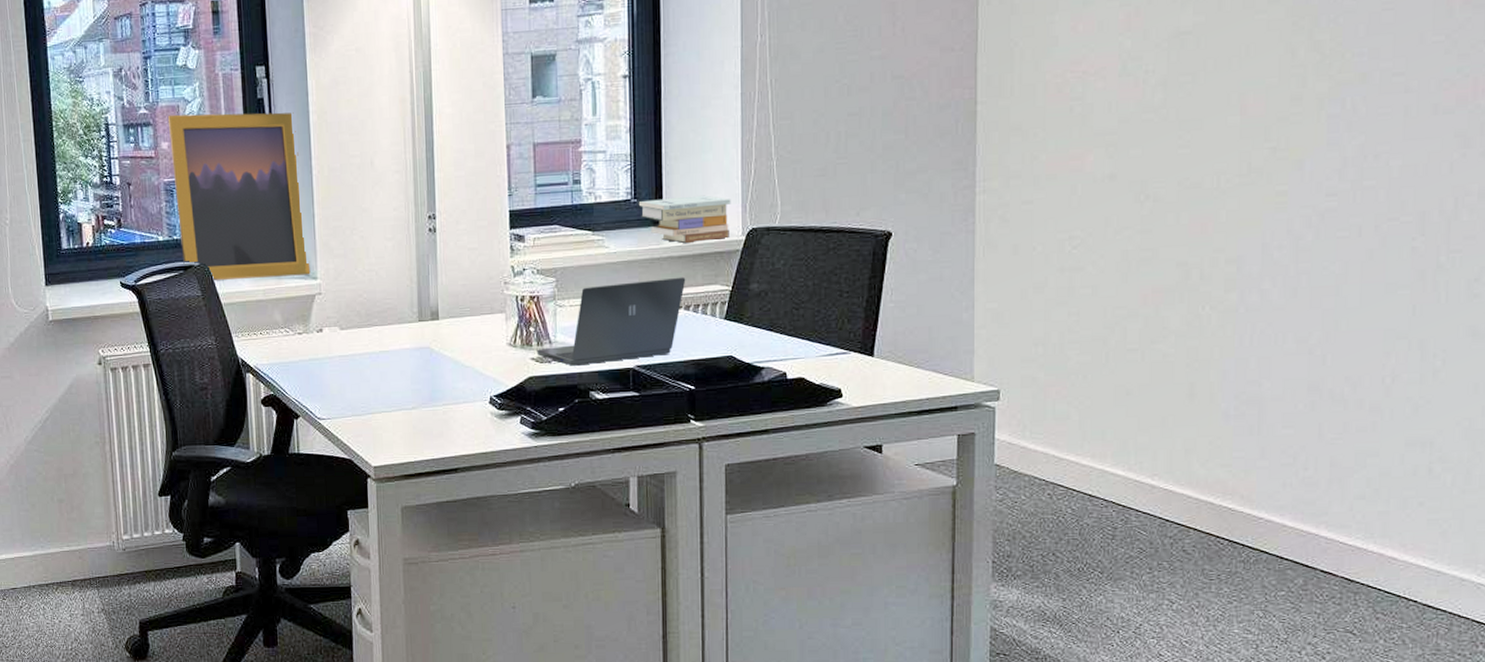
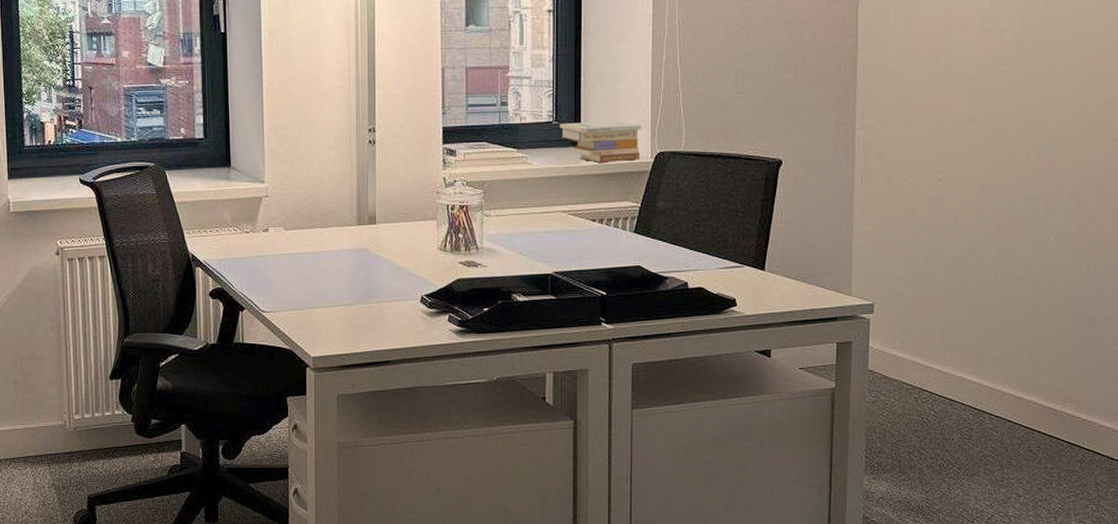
picture frame: present [167,112,311,282] -> none [129,26,259,181]
laptop: present [537,277,686,366] -> none [464,193,600,270]

